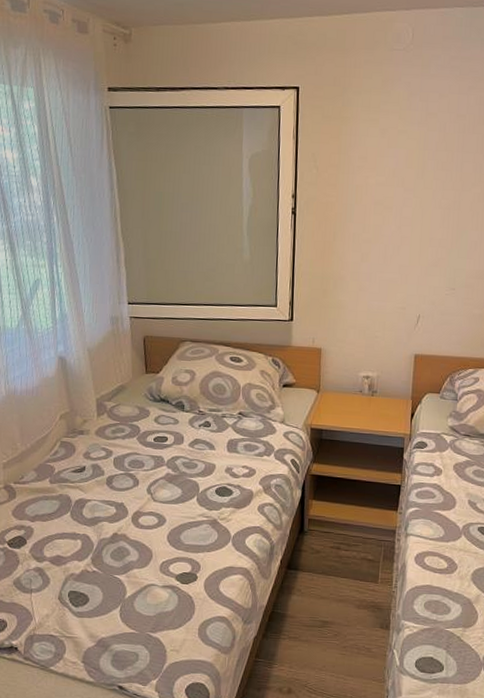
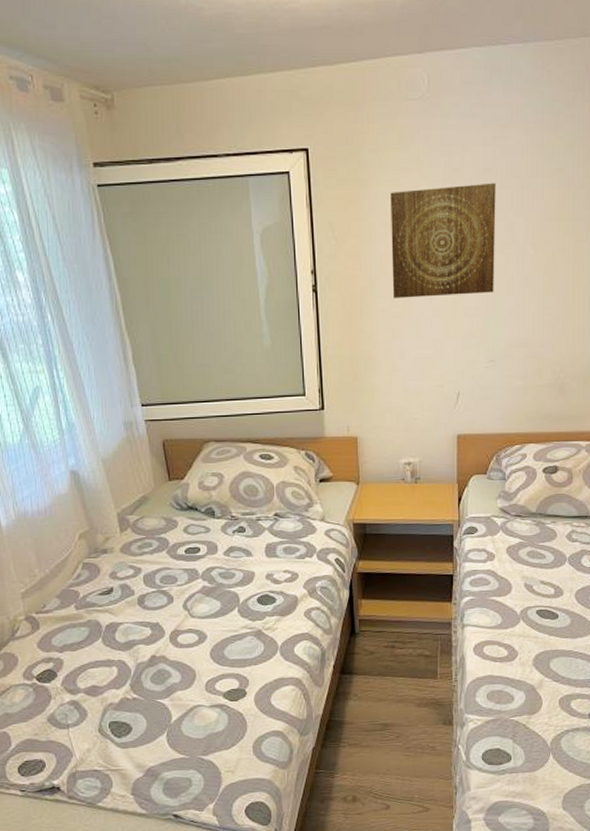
wall art: none [365,127,468,227] -> present [390,182,496,298]

